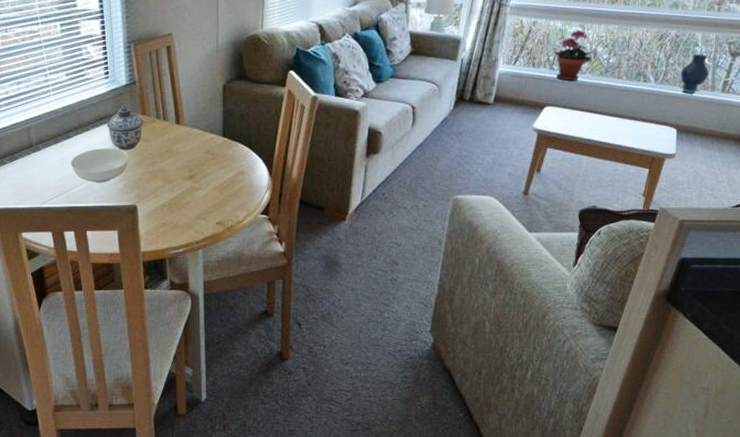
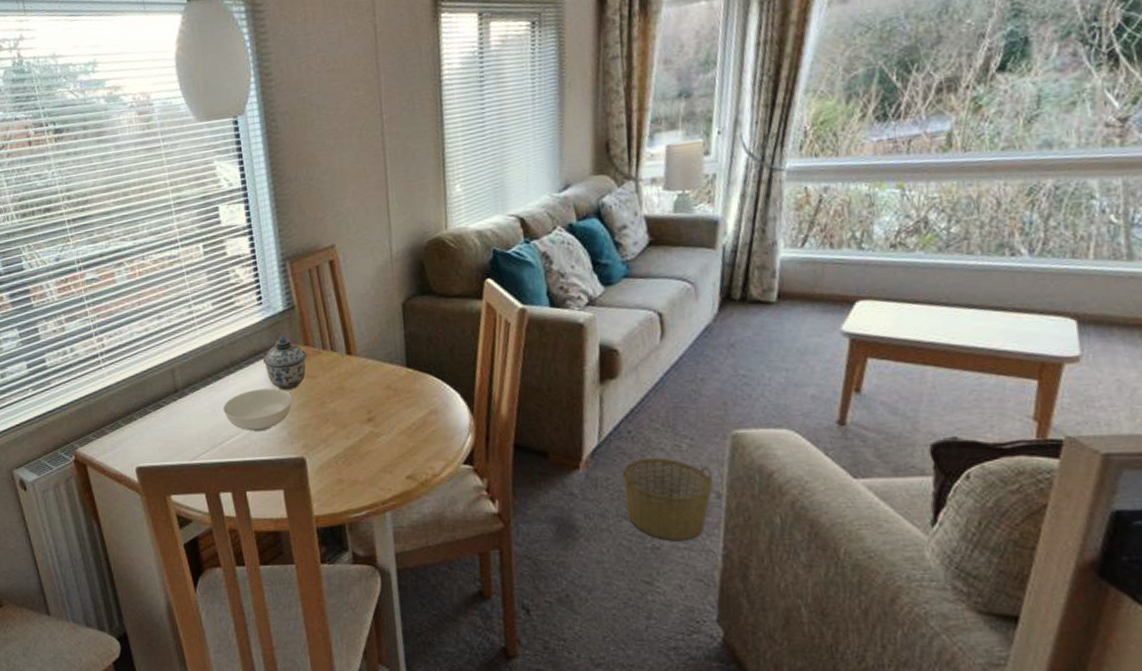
basket: none [375,213,437,275] -> present [621,457,713,542]
potted plant: present [554,29,591,81] -> none [861,191,921,264]
vase: present [679,54,710,94] -> none [1070,209,1121,268]

